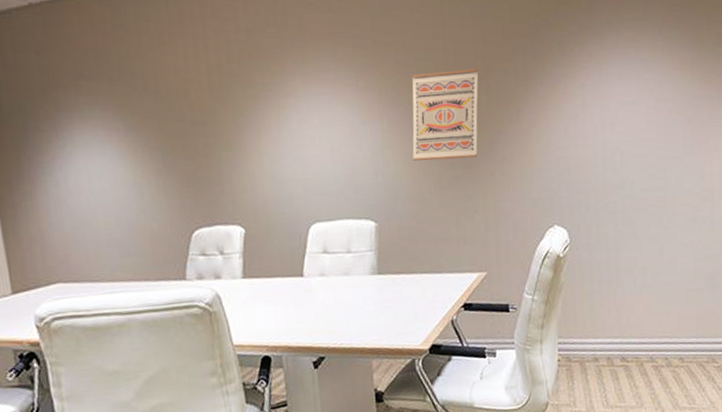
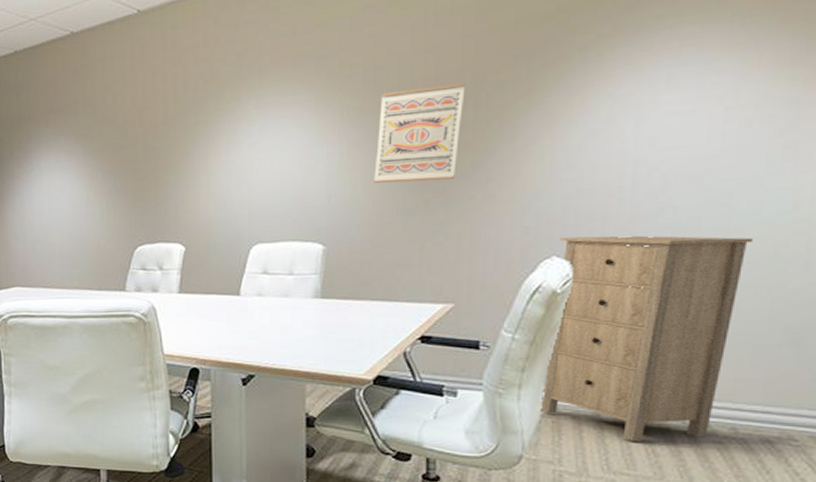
storage cabinet: none [557,204,681,378] -> present [541,235,754,441]

